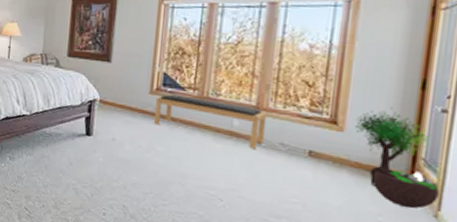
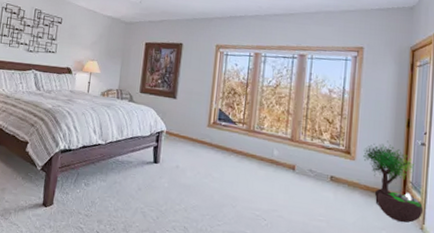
bench: present [153,94,268,149] -> none [210,127,299,175]

